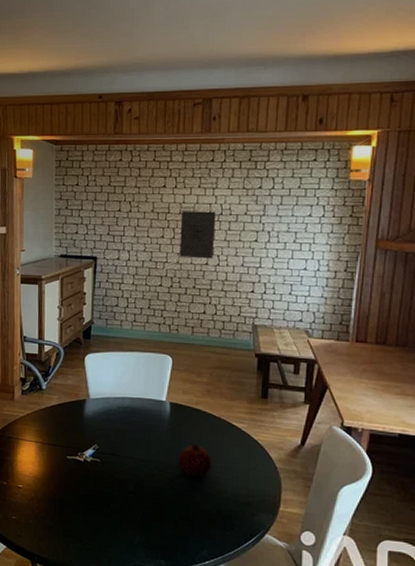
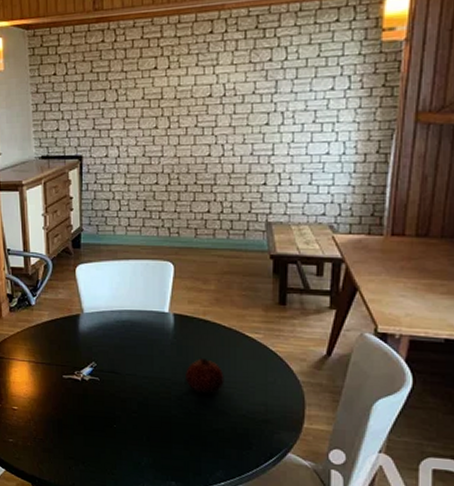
wall art: present [179,211,216,259] -> none [176,93,218,150]

